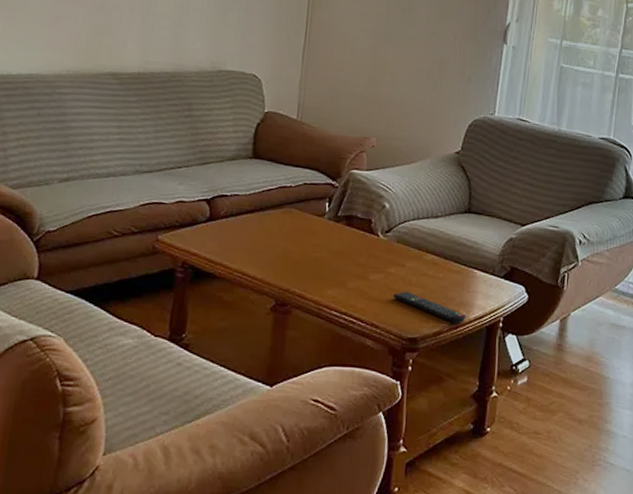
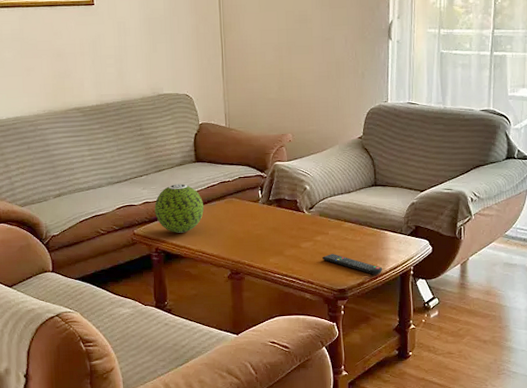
decorative ball: none [189,182,254,246] -> present [154,184,204,233]

